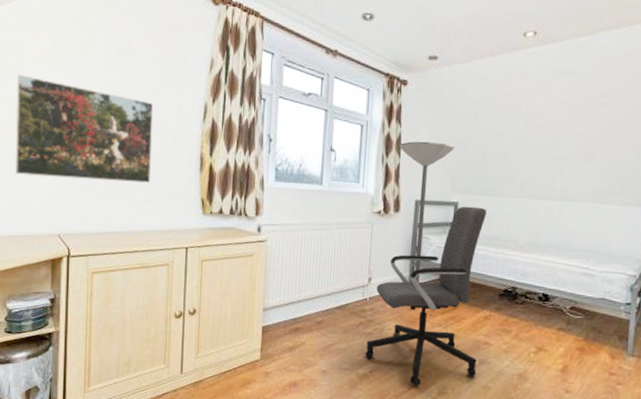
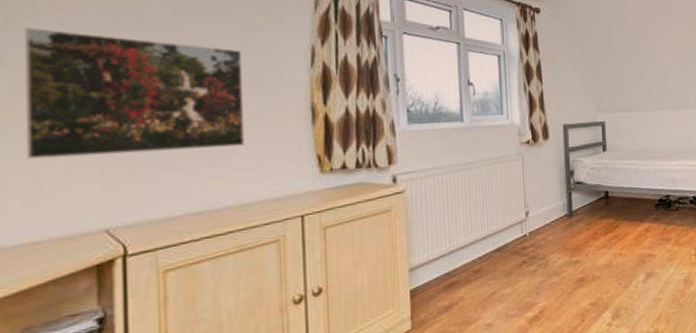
office chair: present [365,206,486,387] -> none [532,123,645,316]
floor lamp: present [400,141,455,283] -> none [540,65,594,208]

